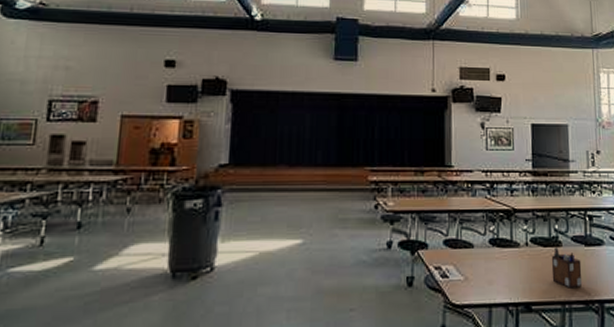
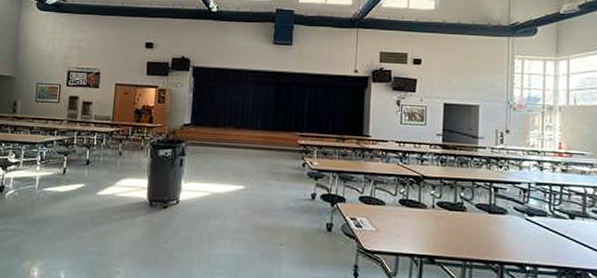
desk organizer: present [551,247,582,289] -> none [455,211,484,249]

